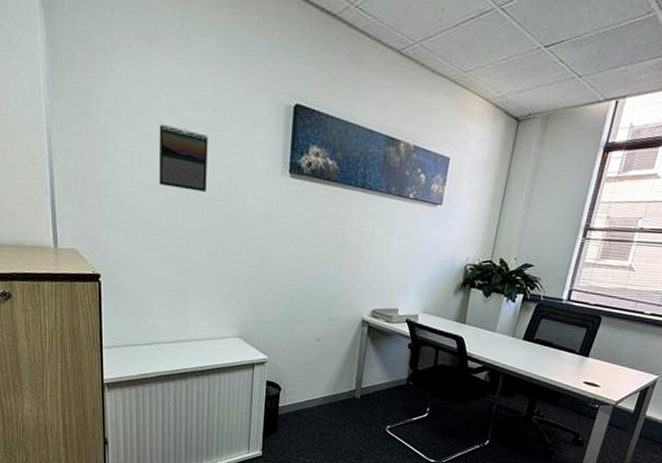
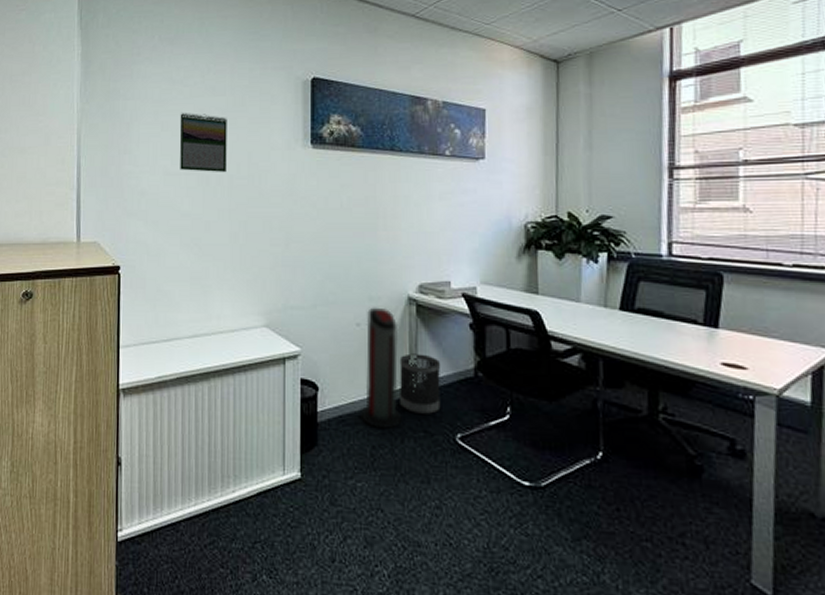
air purifier: none [314,326,352,421] -> present [361,307,402,428]
wastebasket: none [345,365,382,411] -> present [398,353,441,414]

